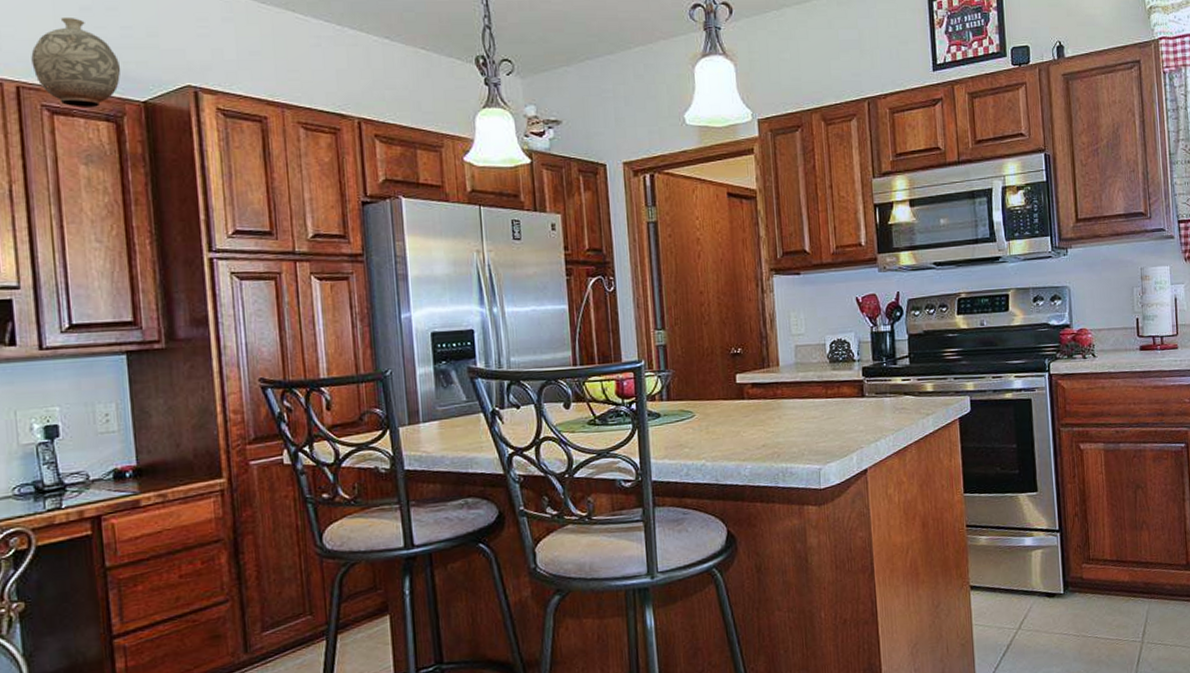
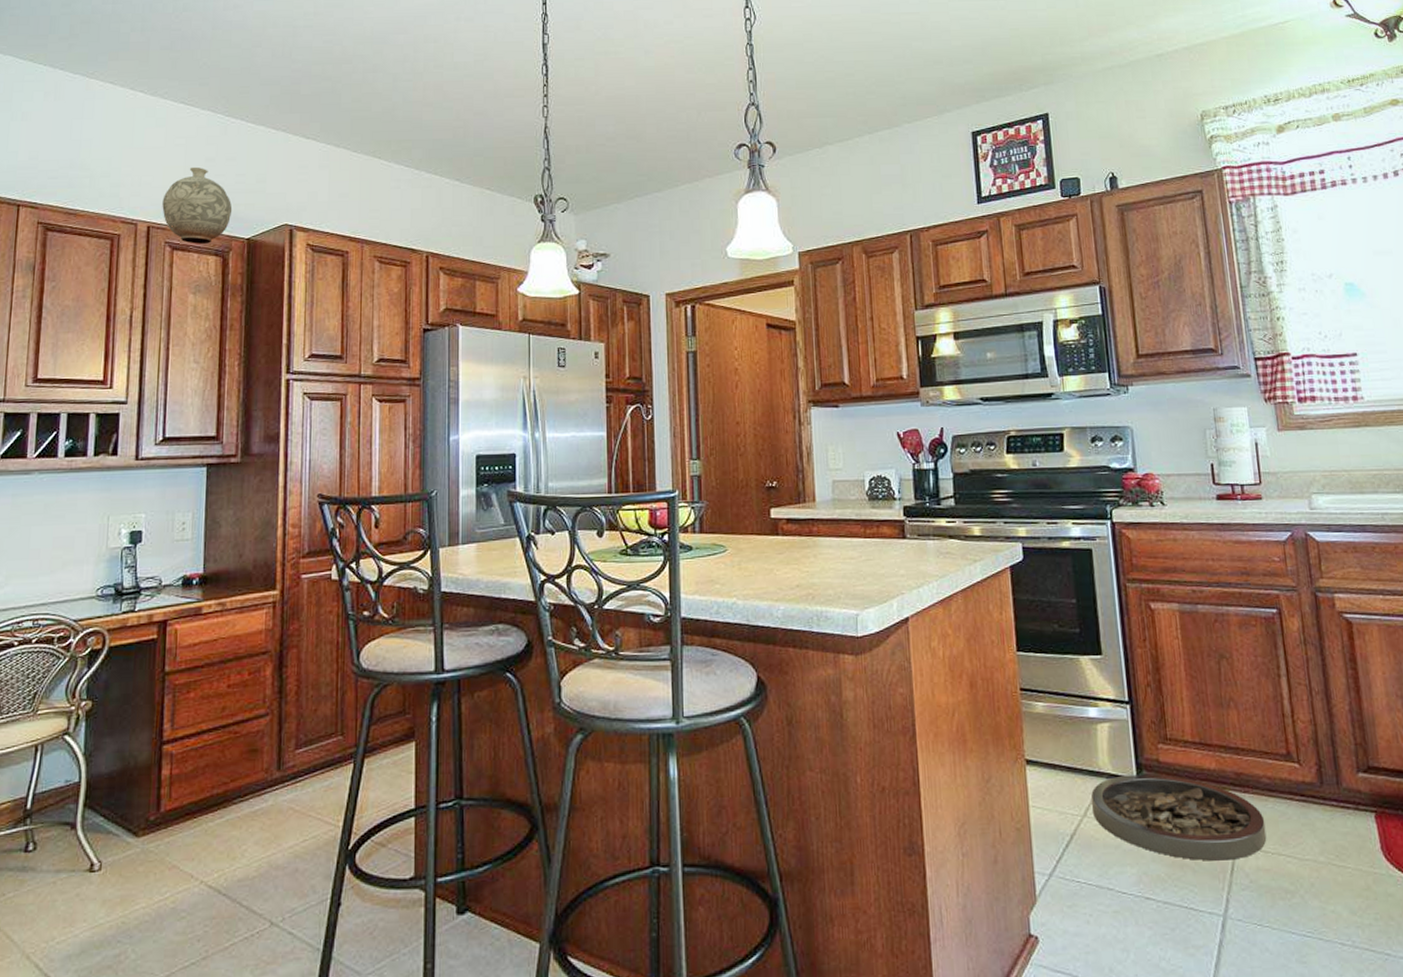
pet bowl: none [1025,589,1167,657] -> present [1091,774,1267,861]

